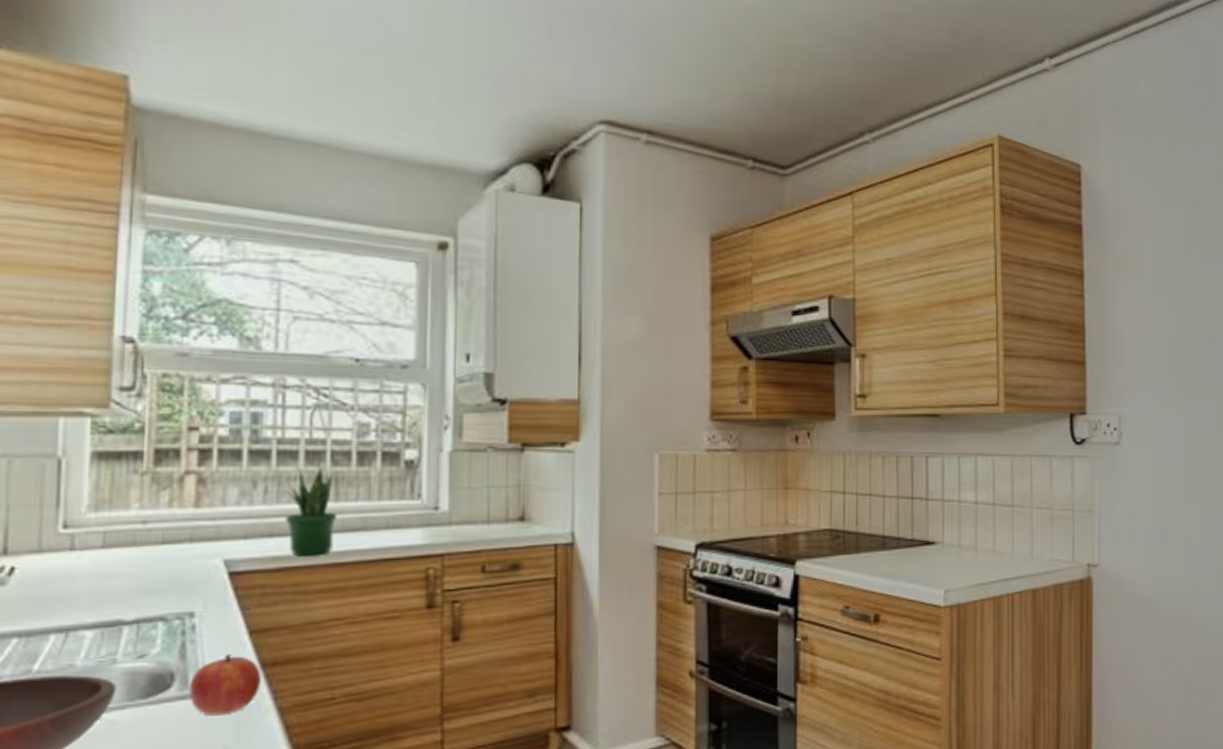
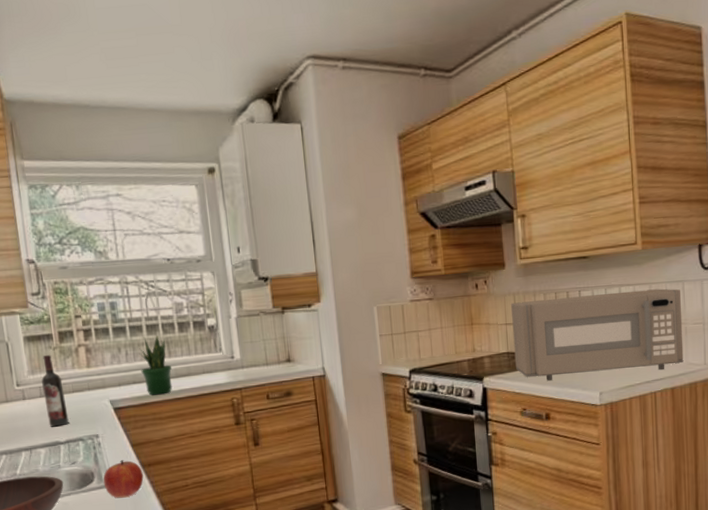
wine bottle: none [107,482,147,597] -> present [41,354,69,427]
microwave: none [839,463,1049,570] -> present [511,289,684,381]

